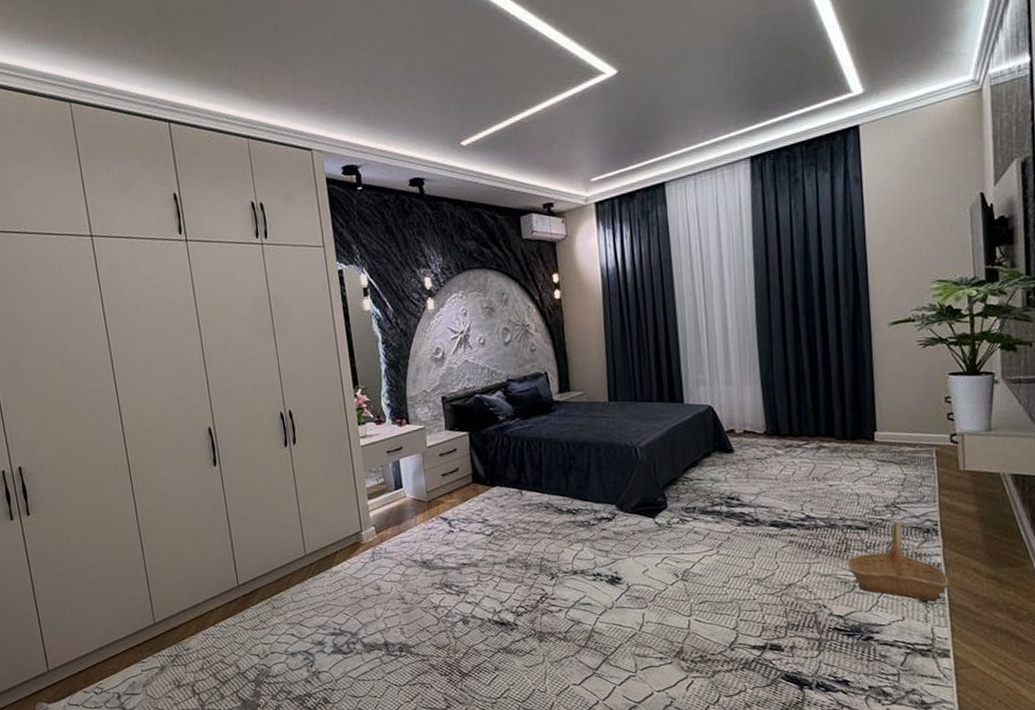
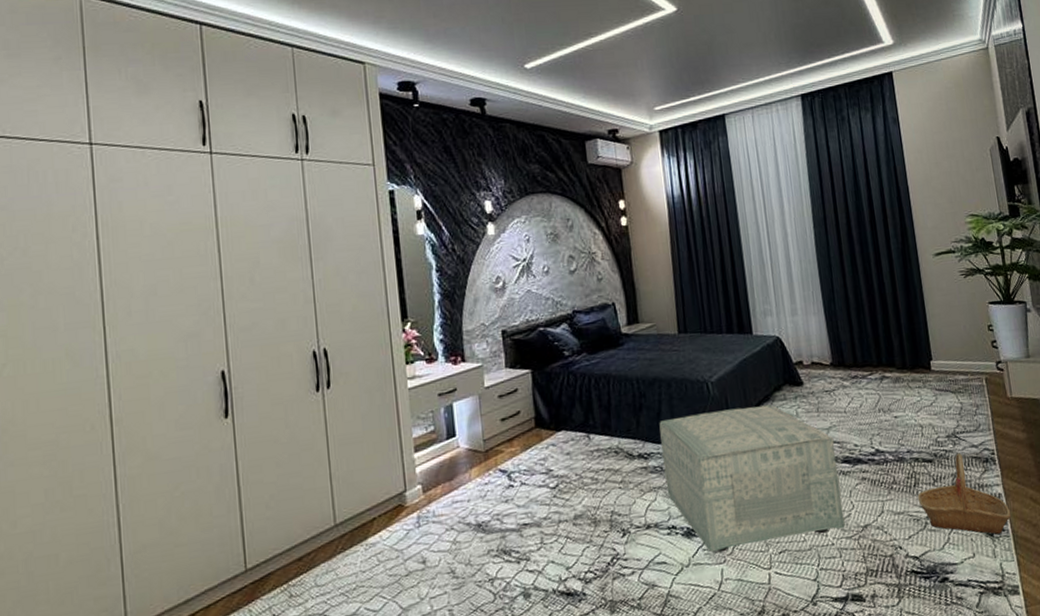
ottoman: none [587,470,768,598] -> present [659,404,845,552]

